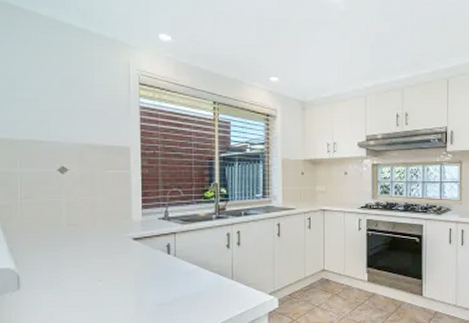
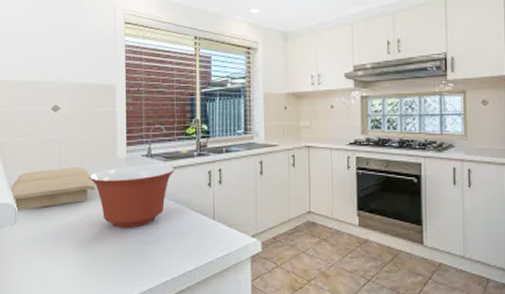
cutting board: none [10,230,109,277] -> present [9,167,96,211]
mixing bowl: none [101,227,193,290] -> present [89,164,175,228]

